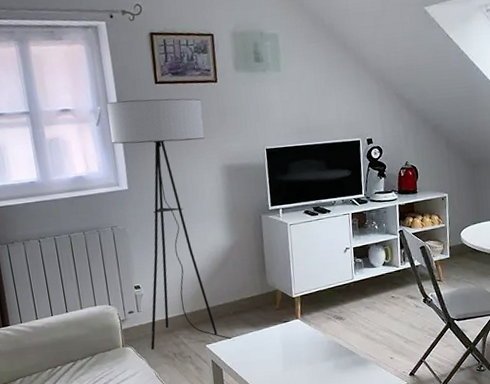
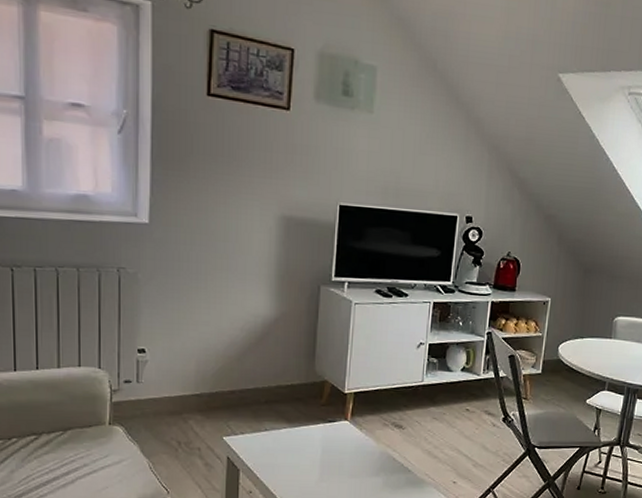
floor lamp: present [107,98,234,350] -> none [135,106,264,436]

